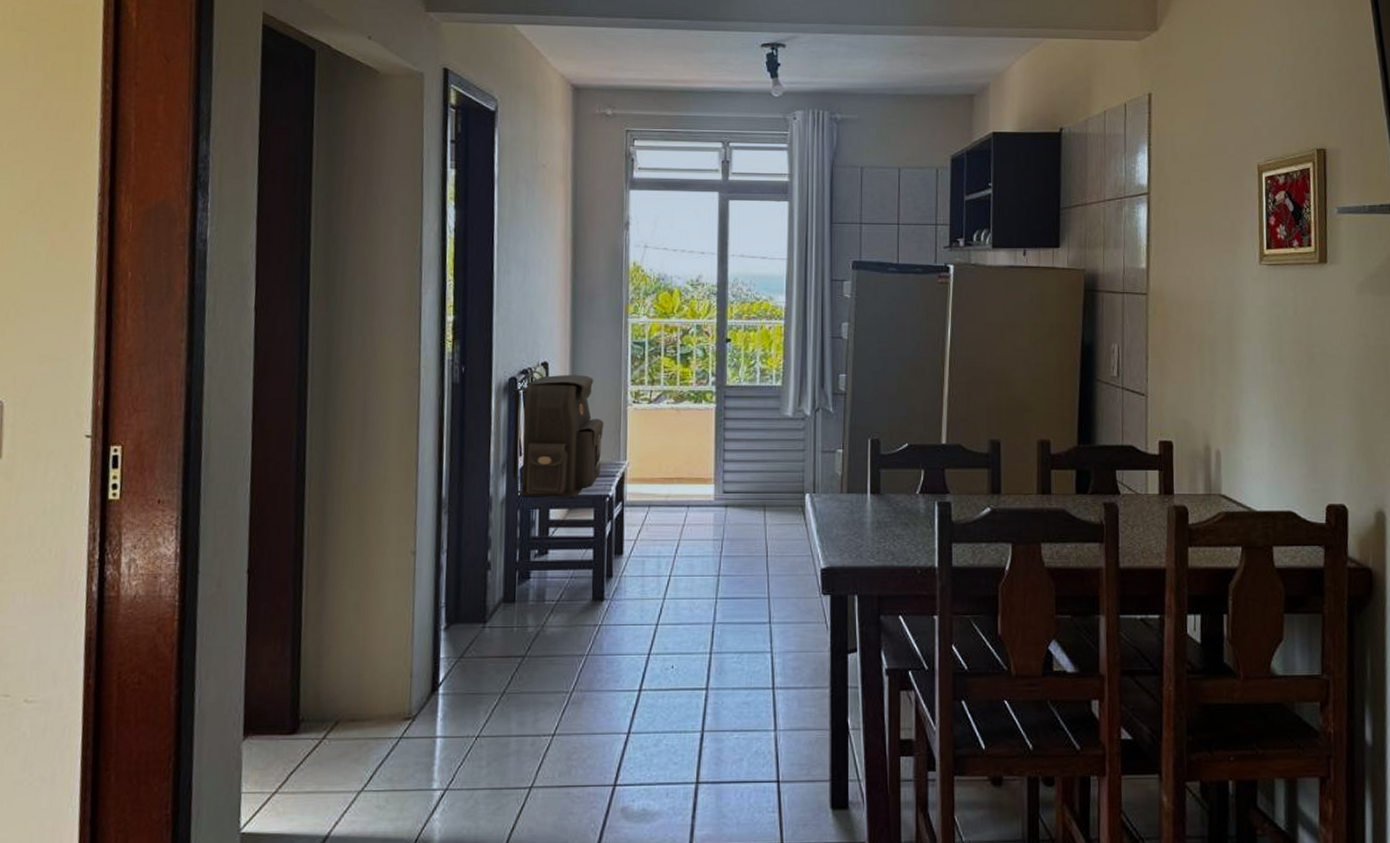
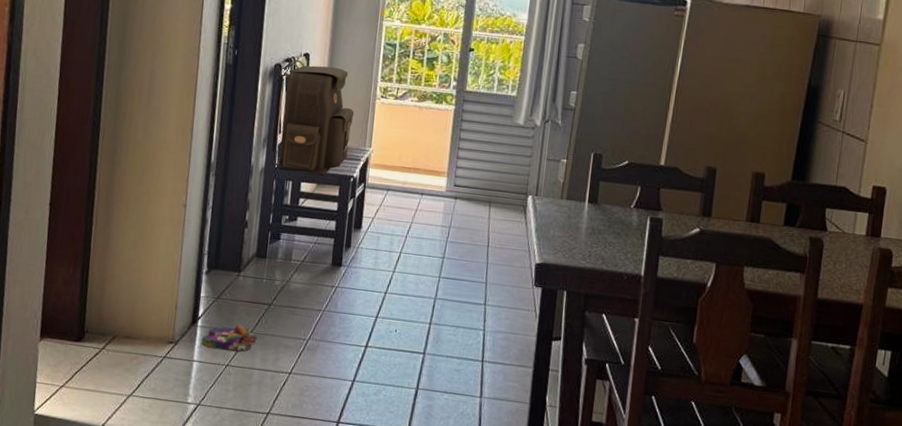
slippers: none [444,686,511,718] -> present [201,325,257,352]

